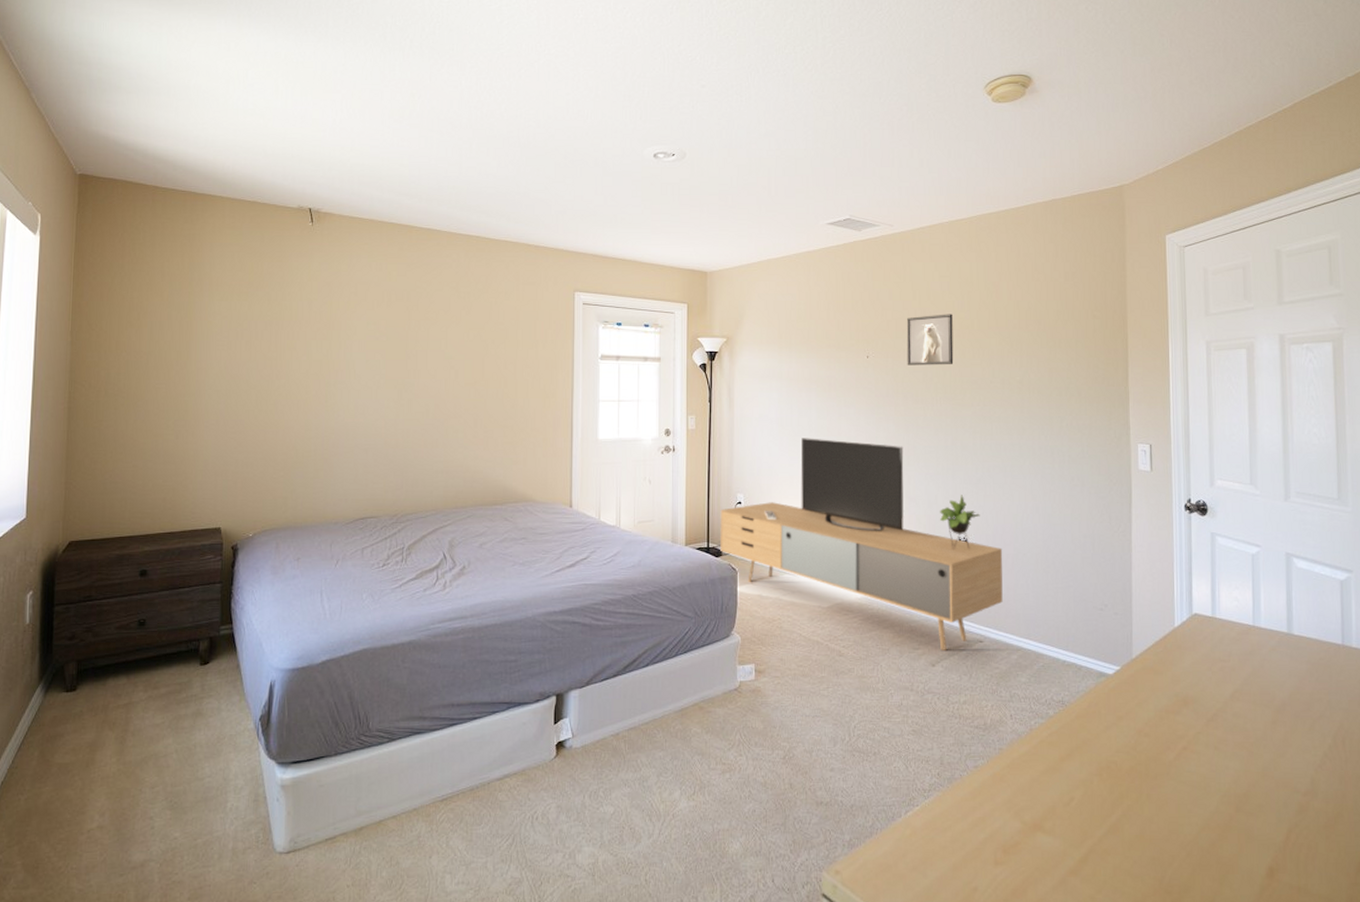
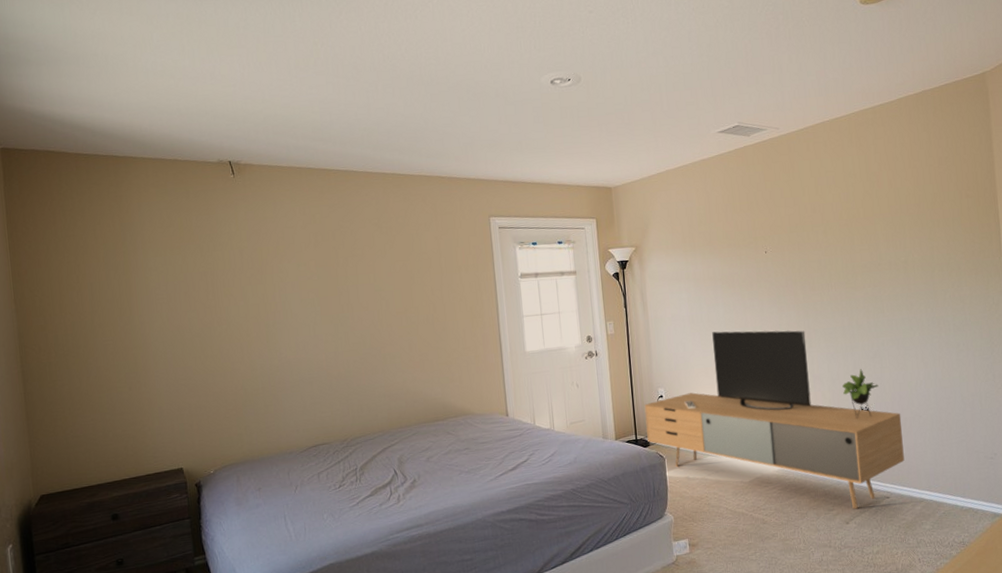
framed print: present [906,314,954,366] -> none [799,205,844,257]

